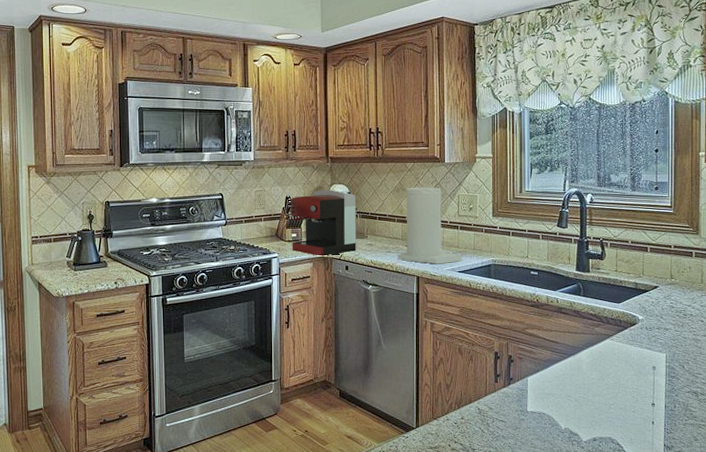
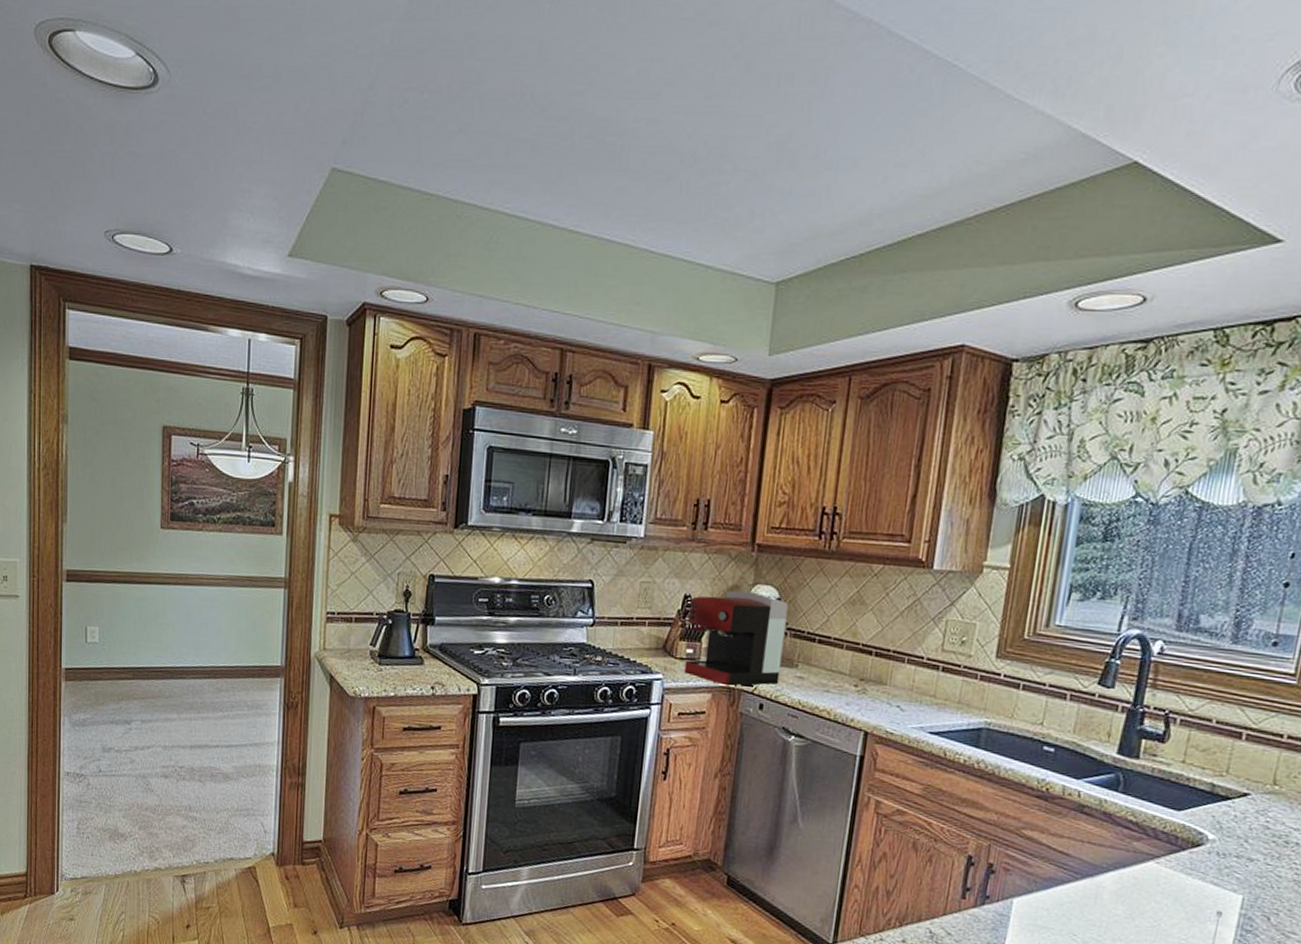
paper towel: present [397,187,463,264] -> none [838,600,940,719]

